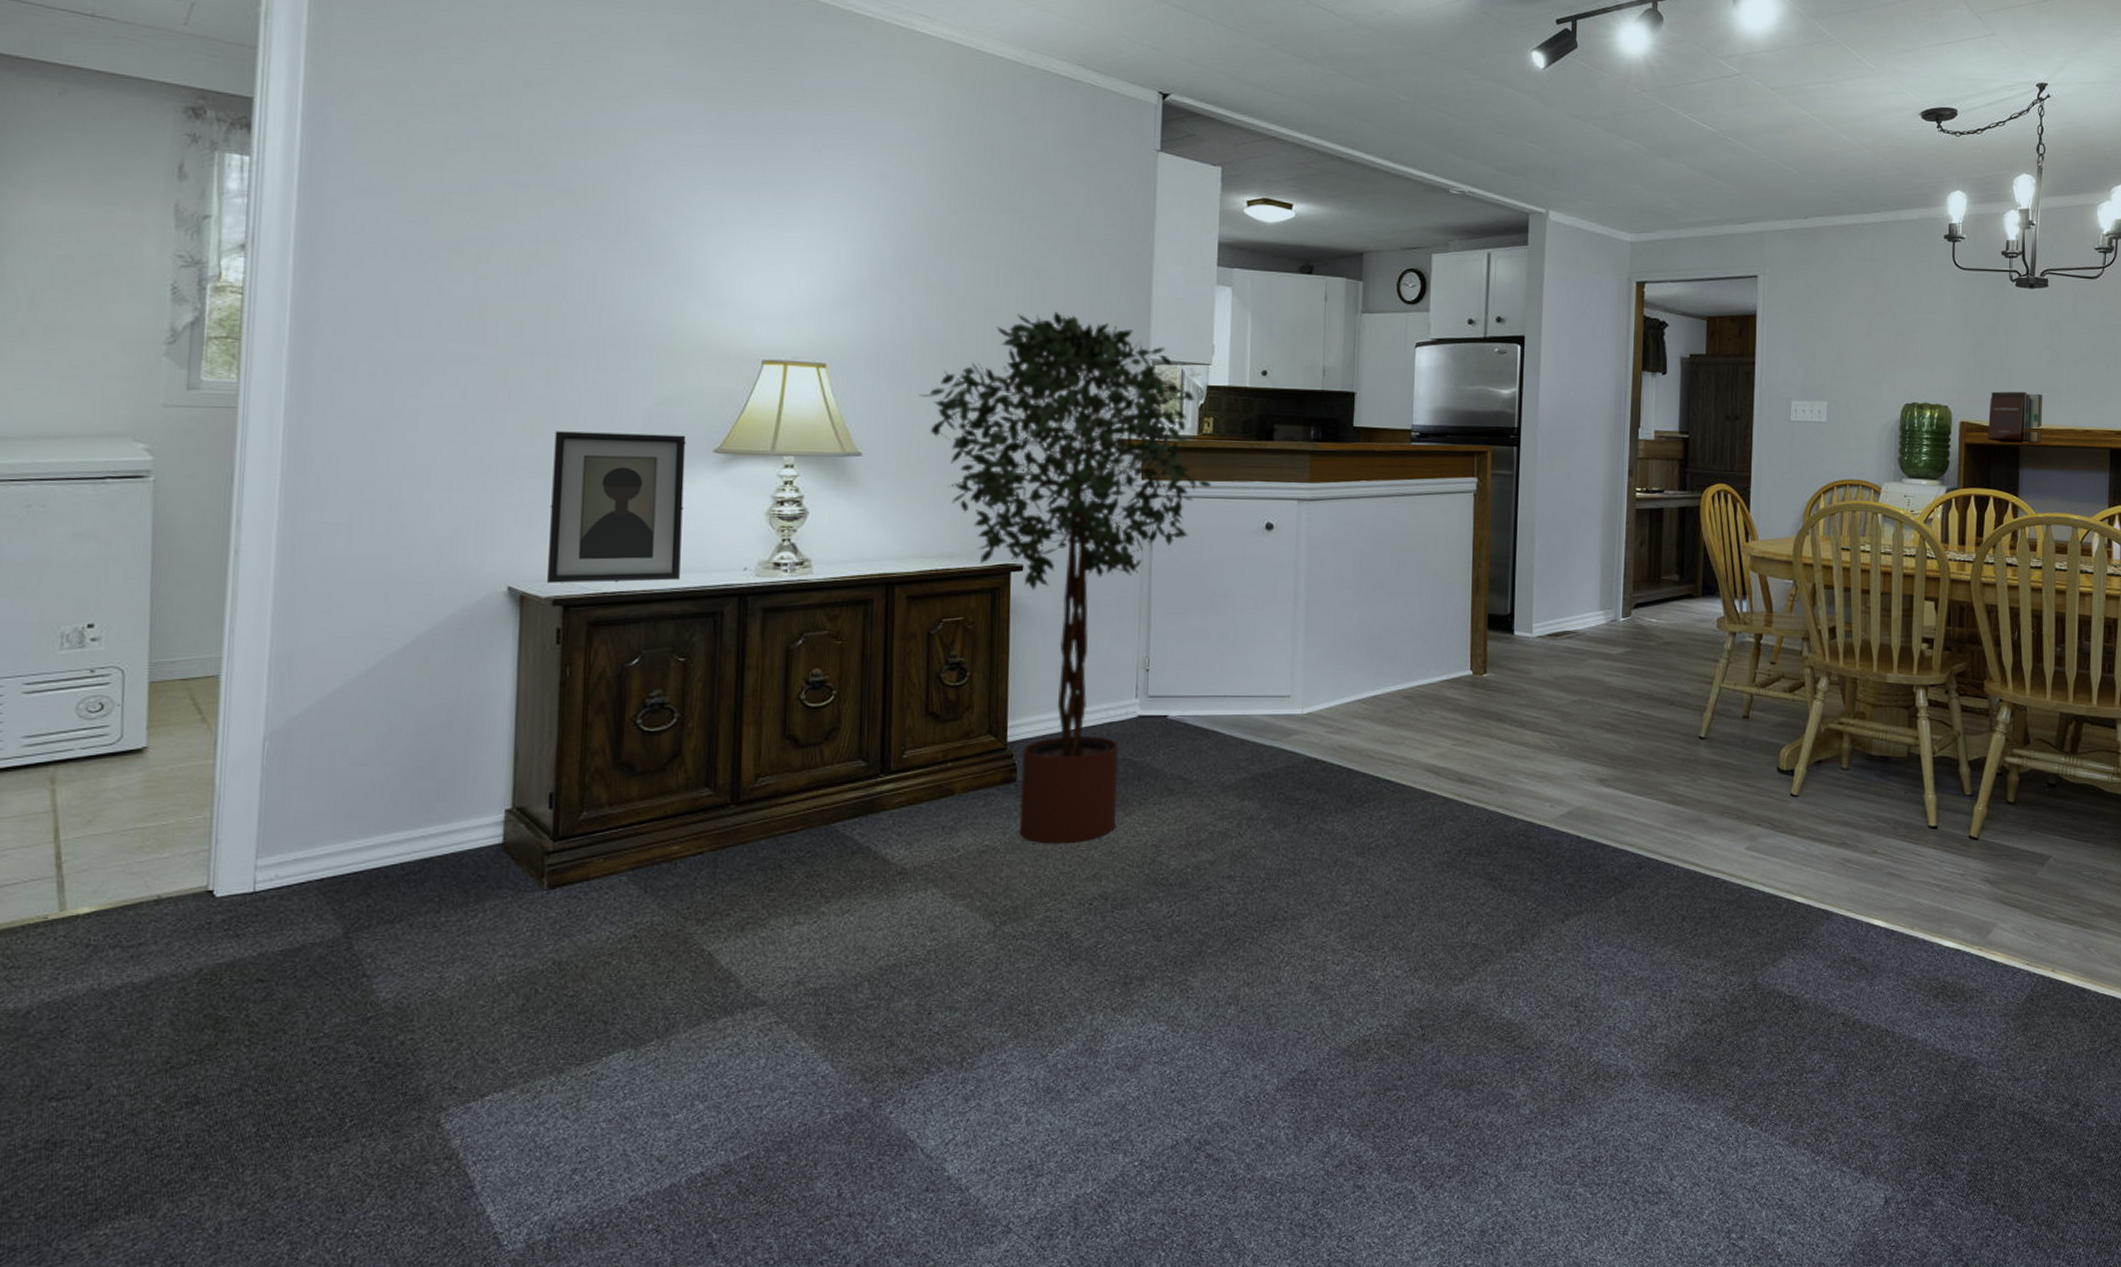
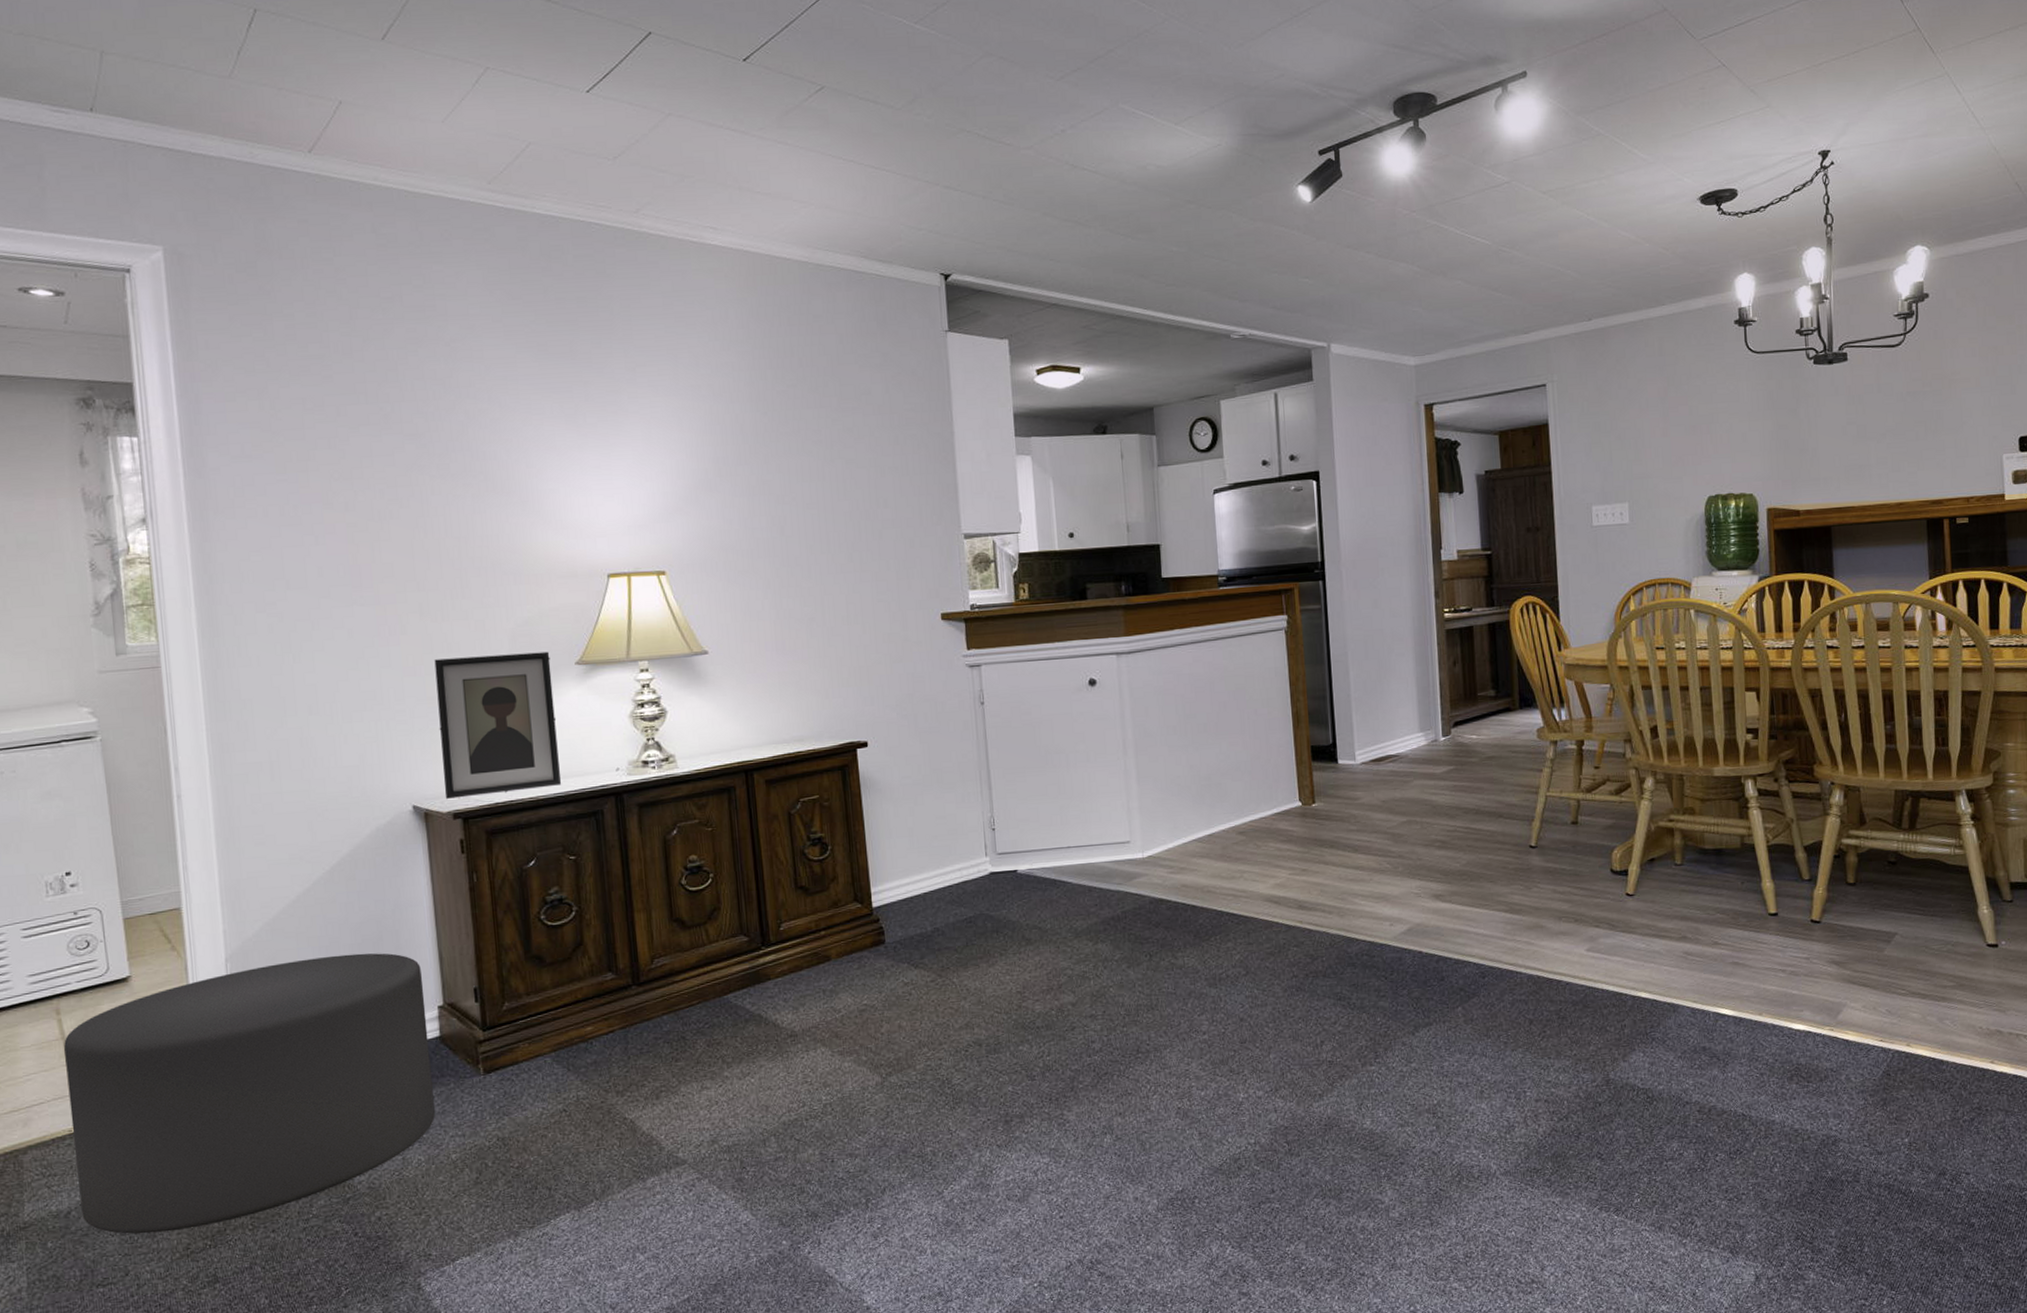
pouf: none [44,743,492,1043] -> present [64,953,435,1234]
potted tree: present [918,311,1211,844] -> none [752,498,1033,999]
books: present [1987,391,2043,444] -> none [1796,470,1853,526]

